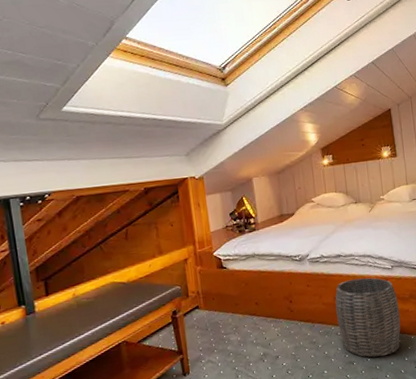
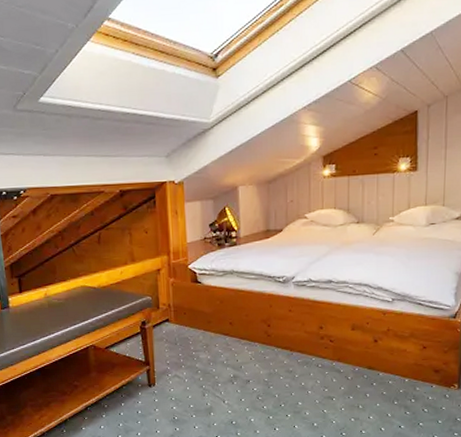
woven basket: present [335,277,401,358] -> none [320,308,395,396]

